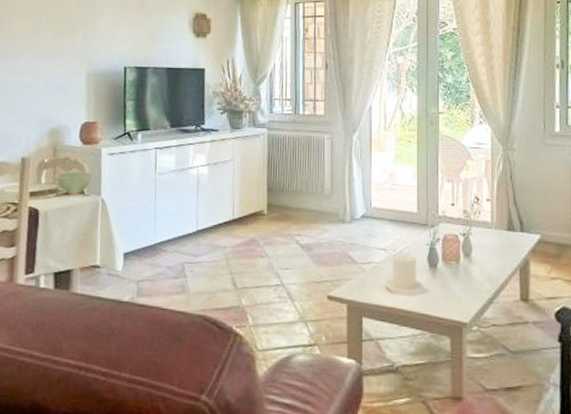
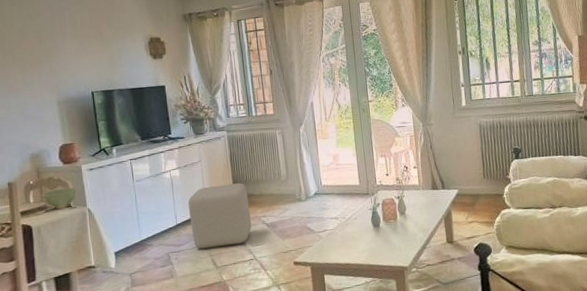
pouf: none [212,190,283,265] -> present [188,183,252,249]
candle: present [384,253,423,293] -> none [339,219,370,251]

